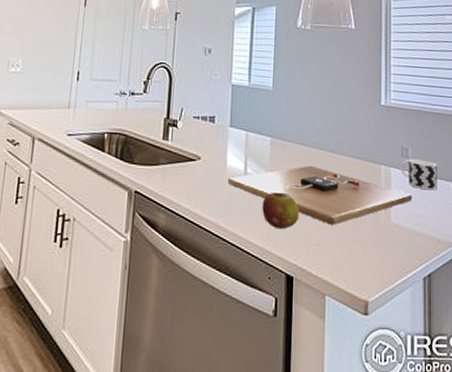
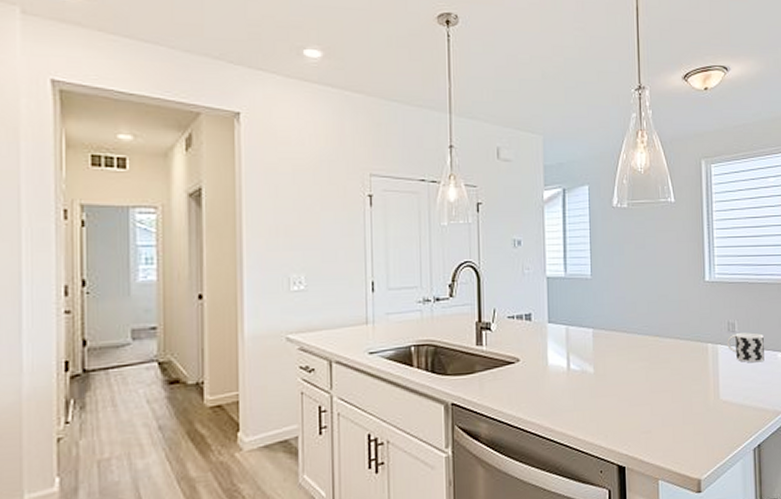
cutting board: present [227,165,413,225] -> none [550,352,741,410]
fruit: present [262,191,299,229] -> none [589,384,628,421]

